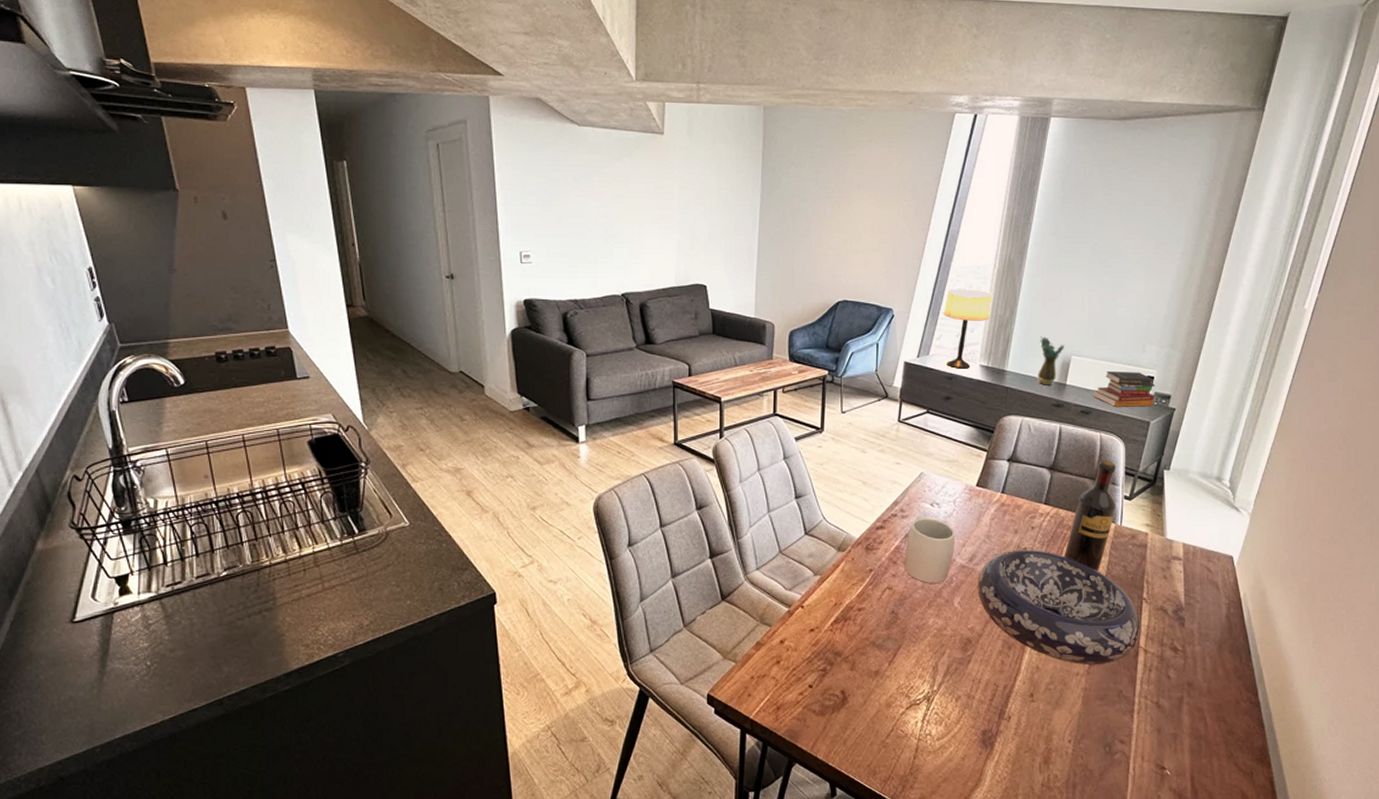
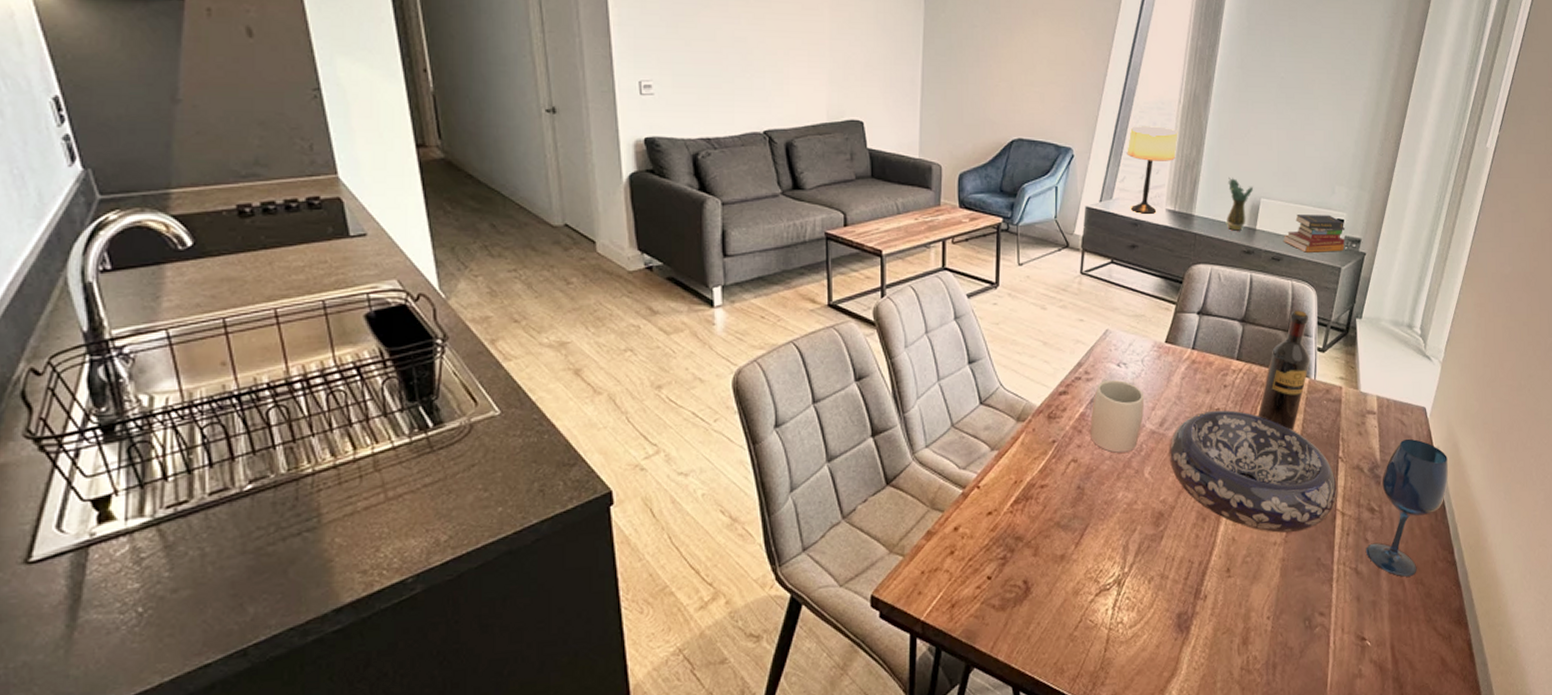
wineglass: none [1168,584,1255,714] -> present [1366,438,1449,577]

